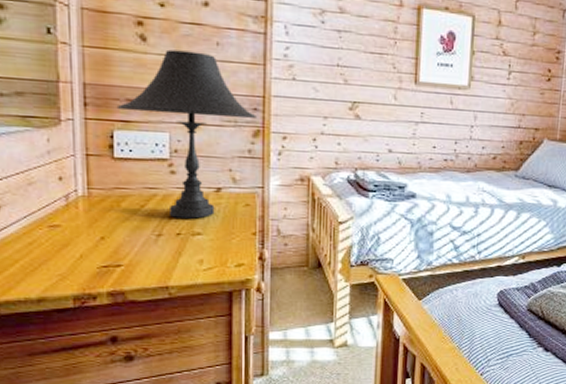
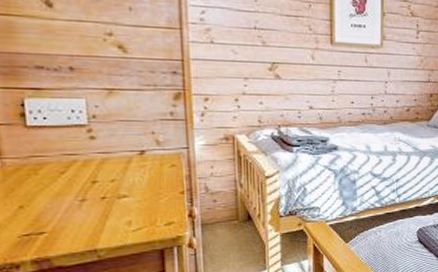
table lamp: present [116,49,258,219] -> none [25,15,178,182]

